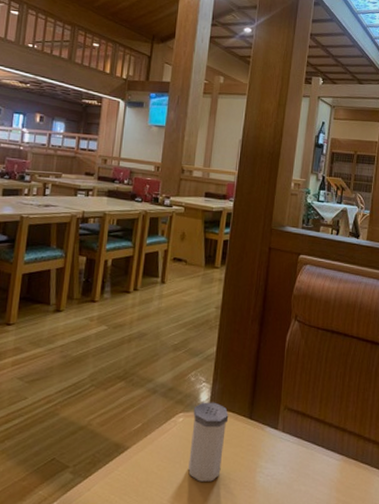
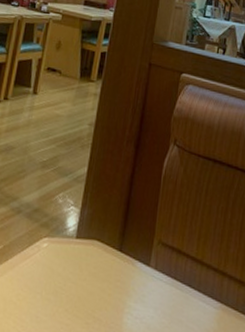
salt shaker: present [188,402,229,482] -> none [50,227,97,319]

